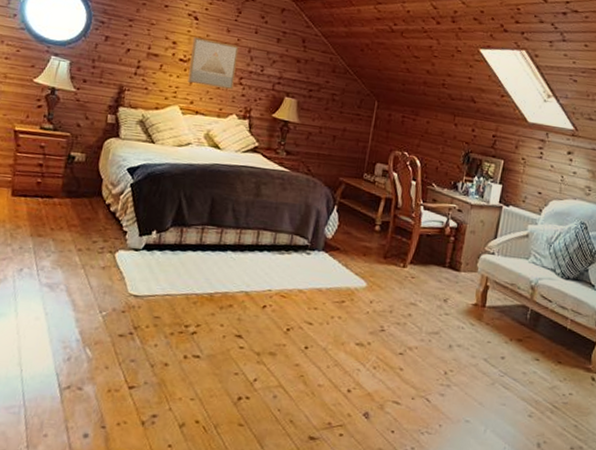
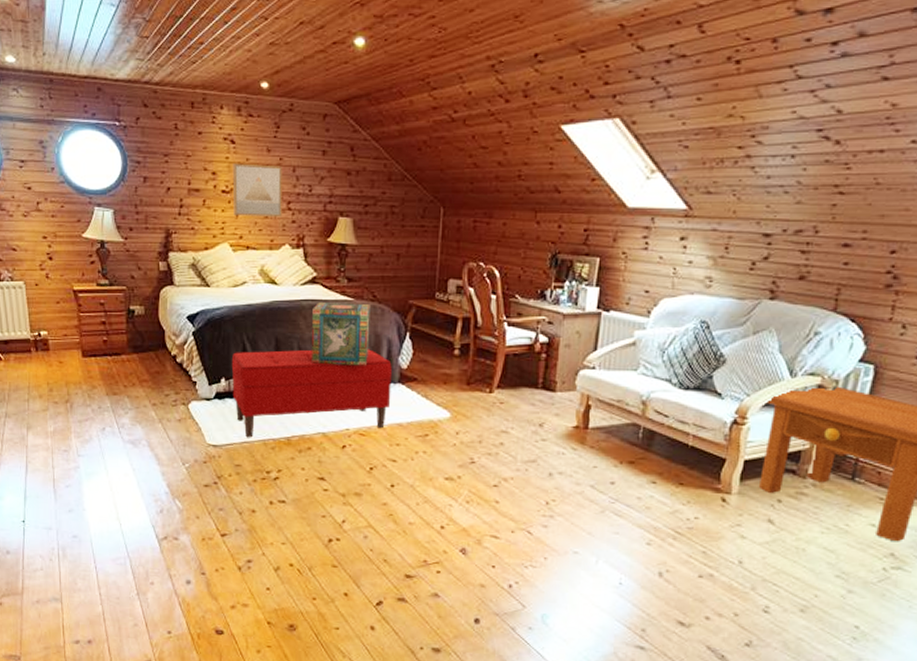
bench: none [161,207,318,292] -> present [231,349,392,438]
decorative box: none [243,170,305,232] -> present [312,302,370,366]

